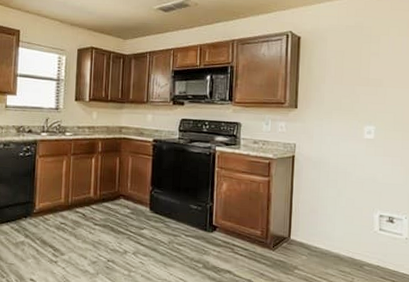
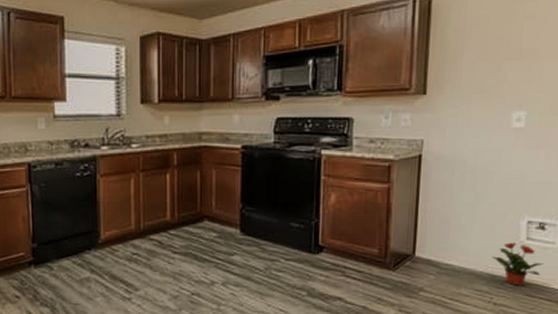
potted plant: none [352,232,394,270] -> present [492,242,544,286]

